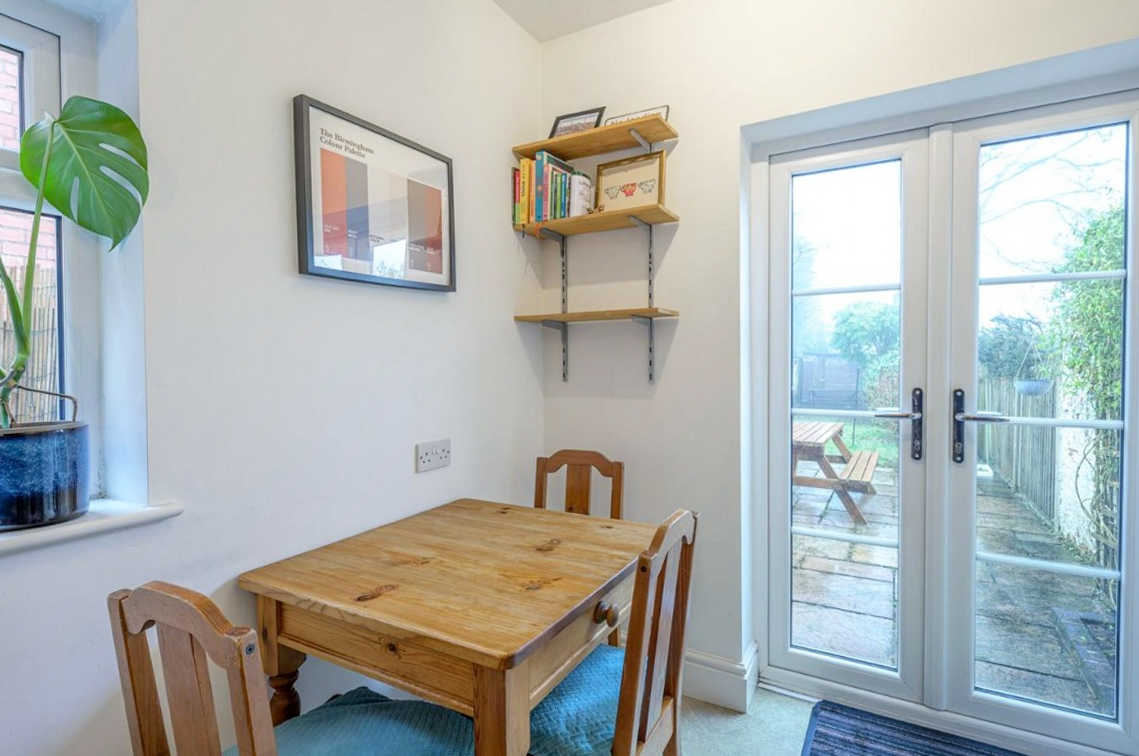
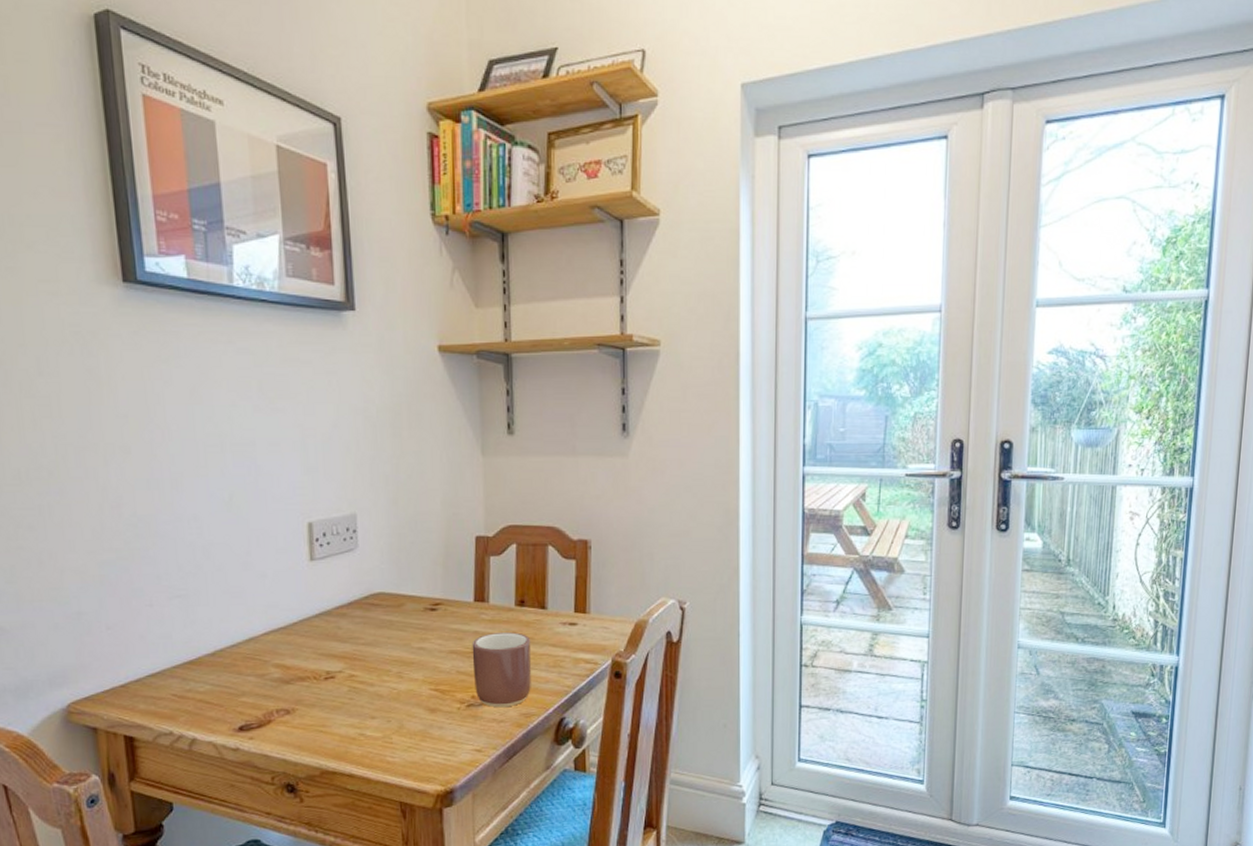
mug: none [532,532,577,591] -> present [472,632,532,708]

